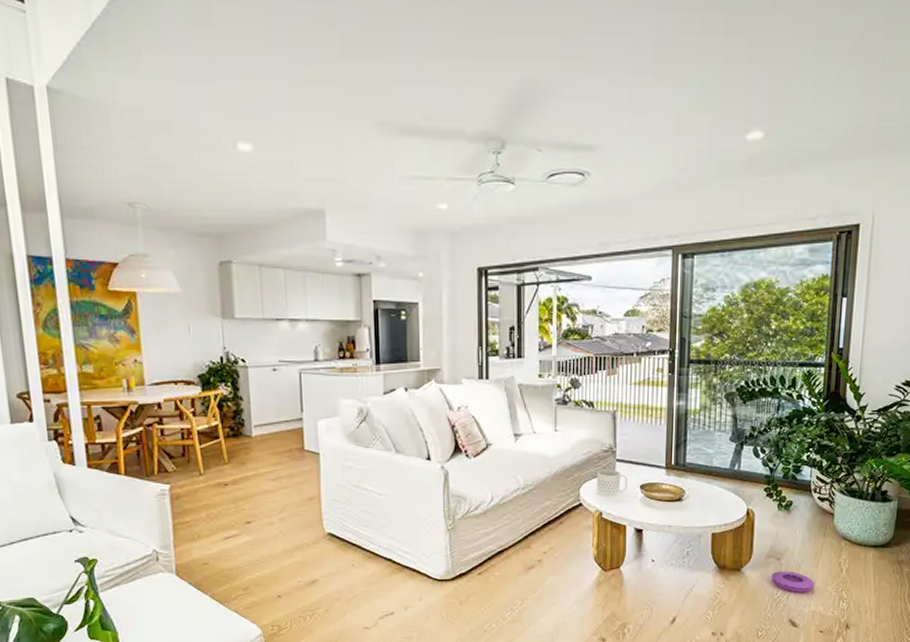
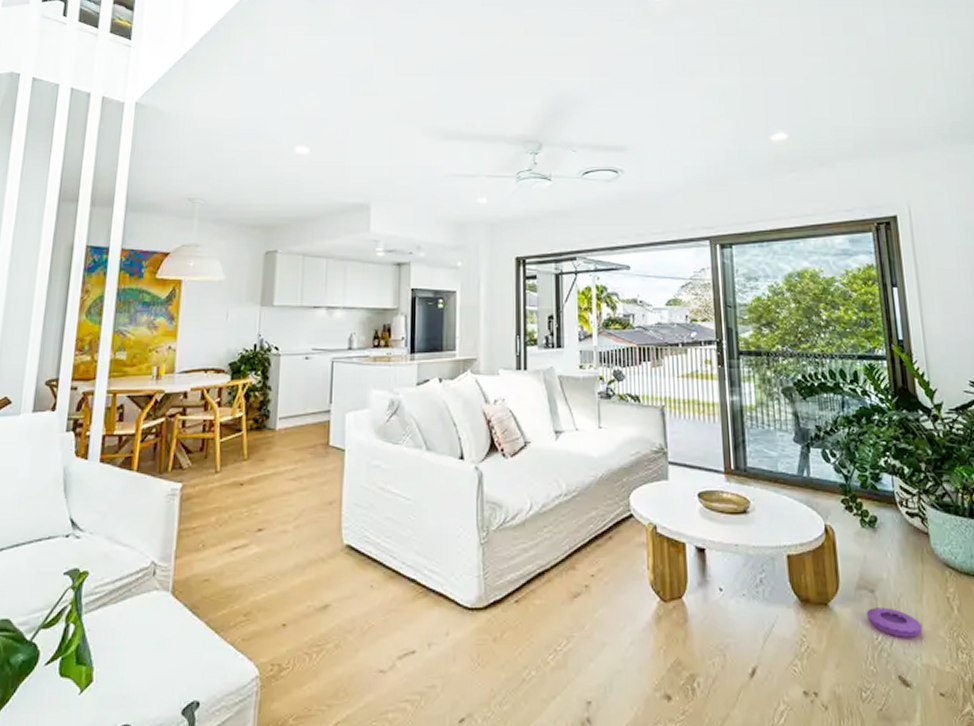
mug: present [596,469,628,498] -> none [647,473,684,508]

